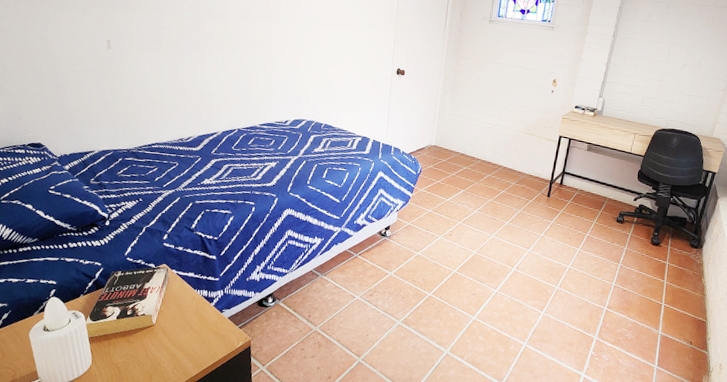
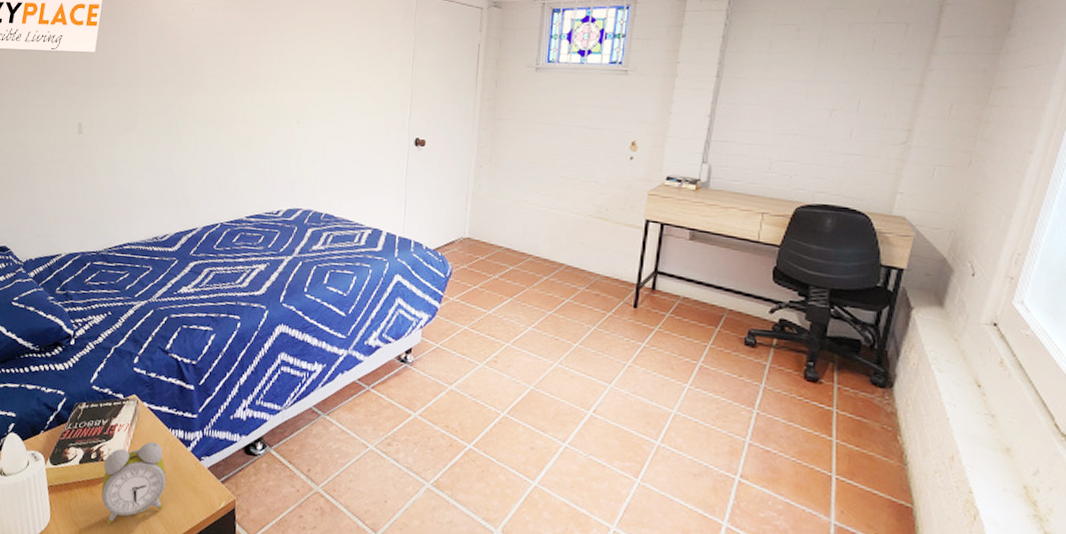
alarm clock: none [137,300,194,364] -> present [101,442,167,525]

